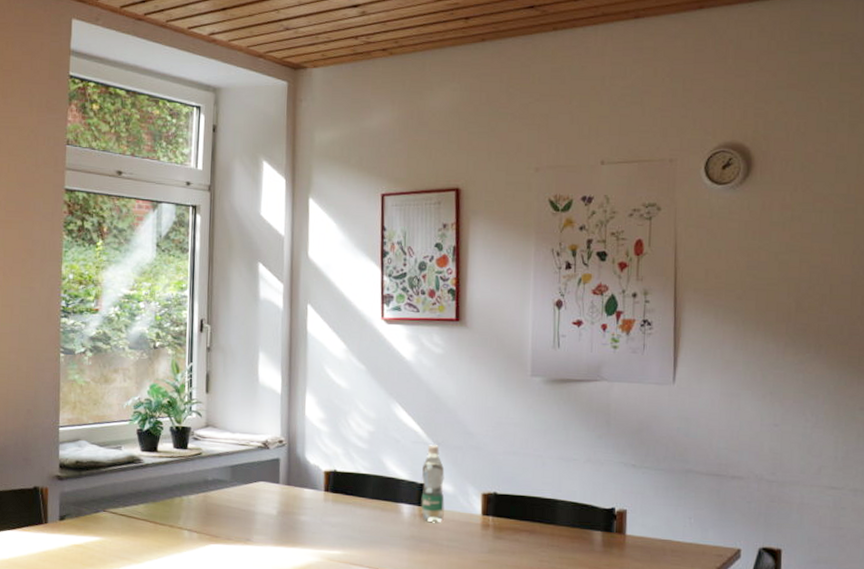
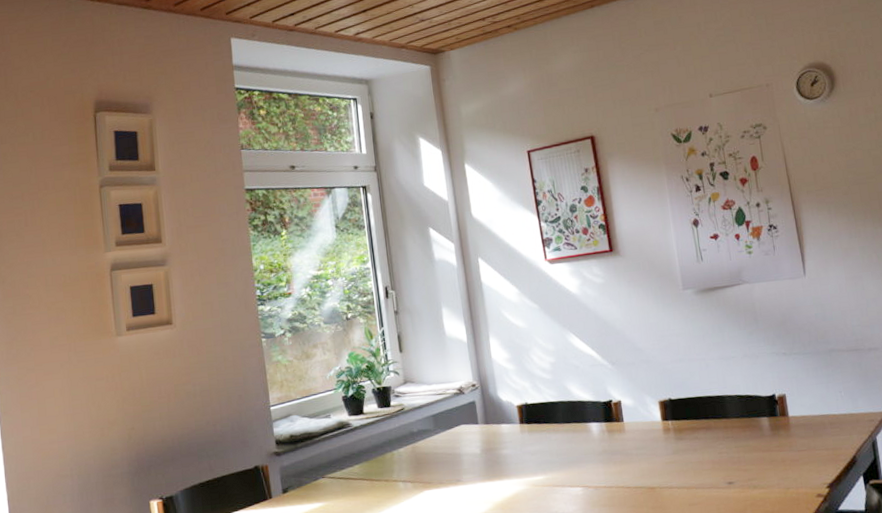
bottle: present [420,445,445,523] -> none [603,365,629,436]

